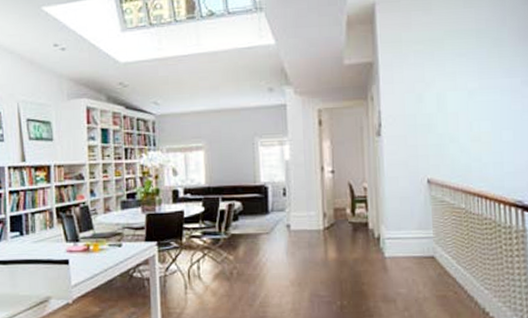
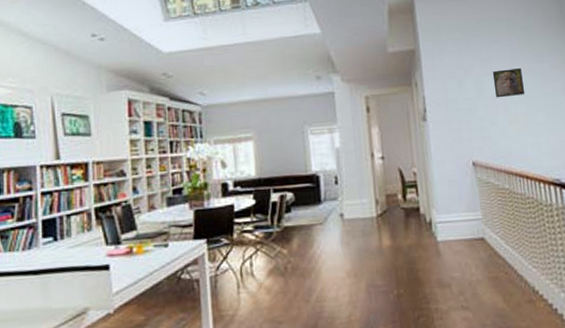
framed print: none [456,83,491,114] -> present [492,68,525,98]

